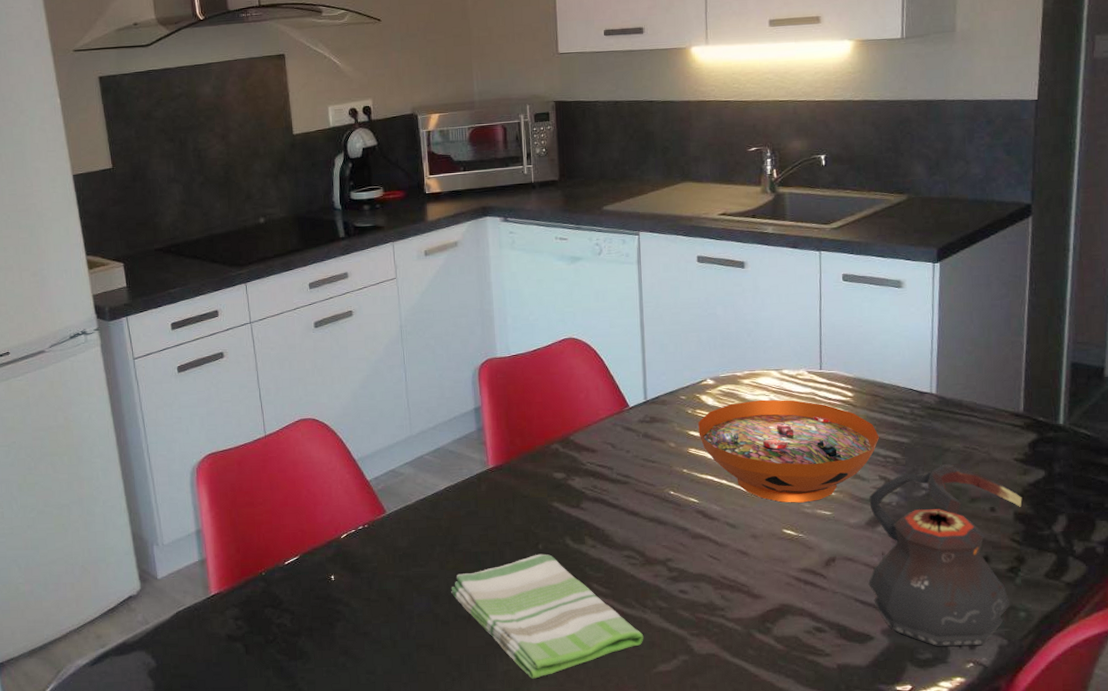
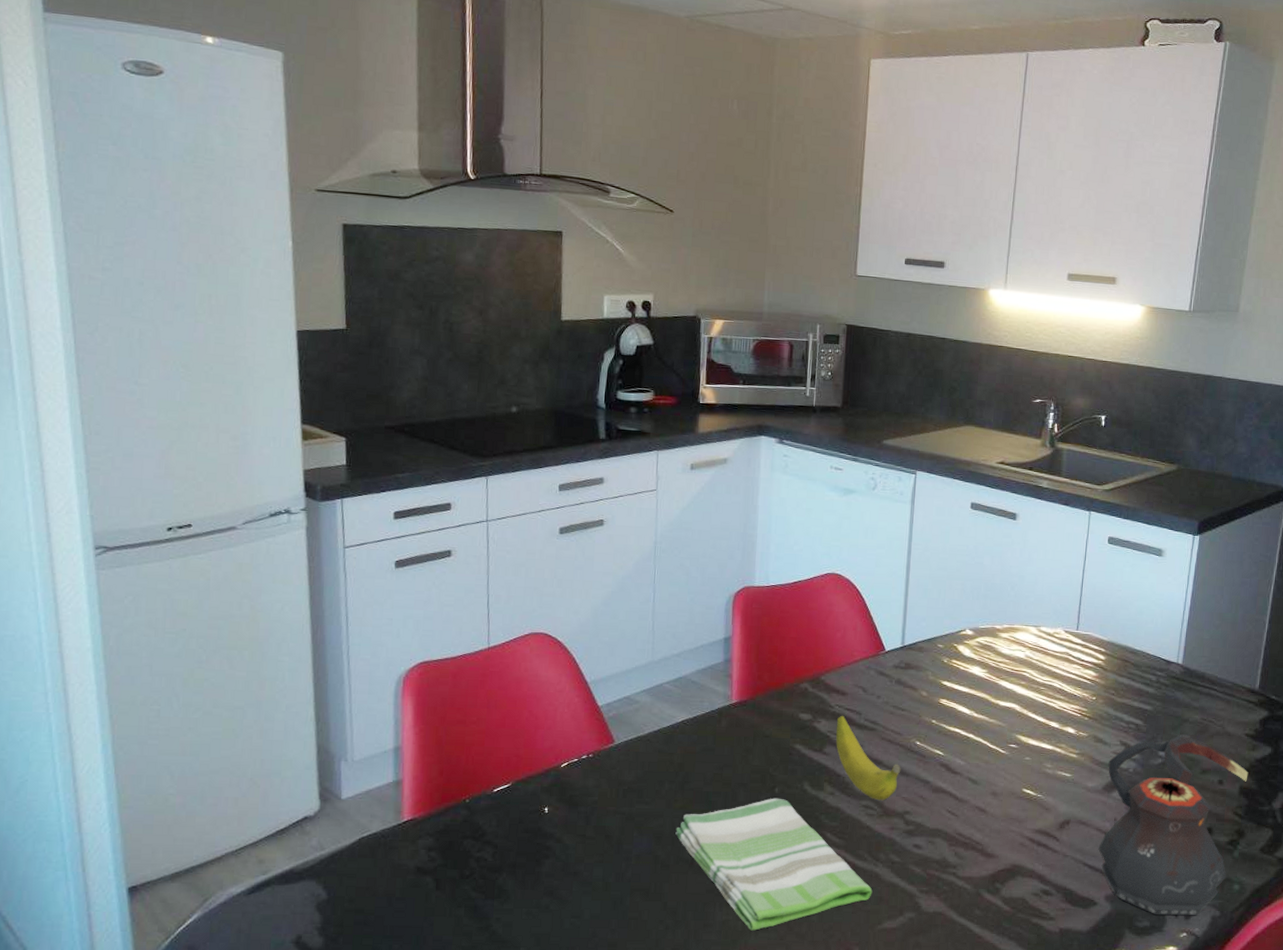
banana: none [589,471,658,550] -> present [835,715,901,801]
decorative bowl: present [698,399,879,503] -> none [952,655,1125,763]

